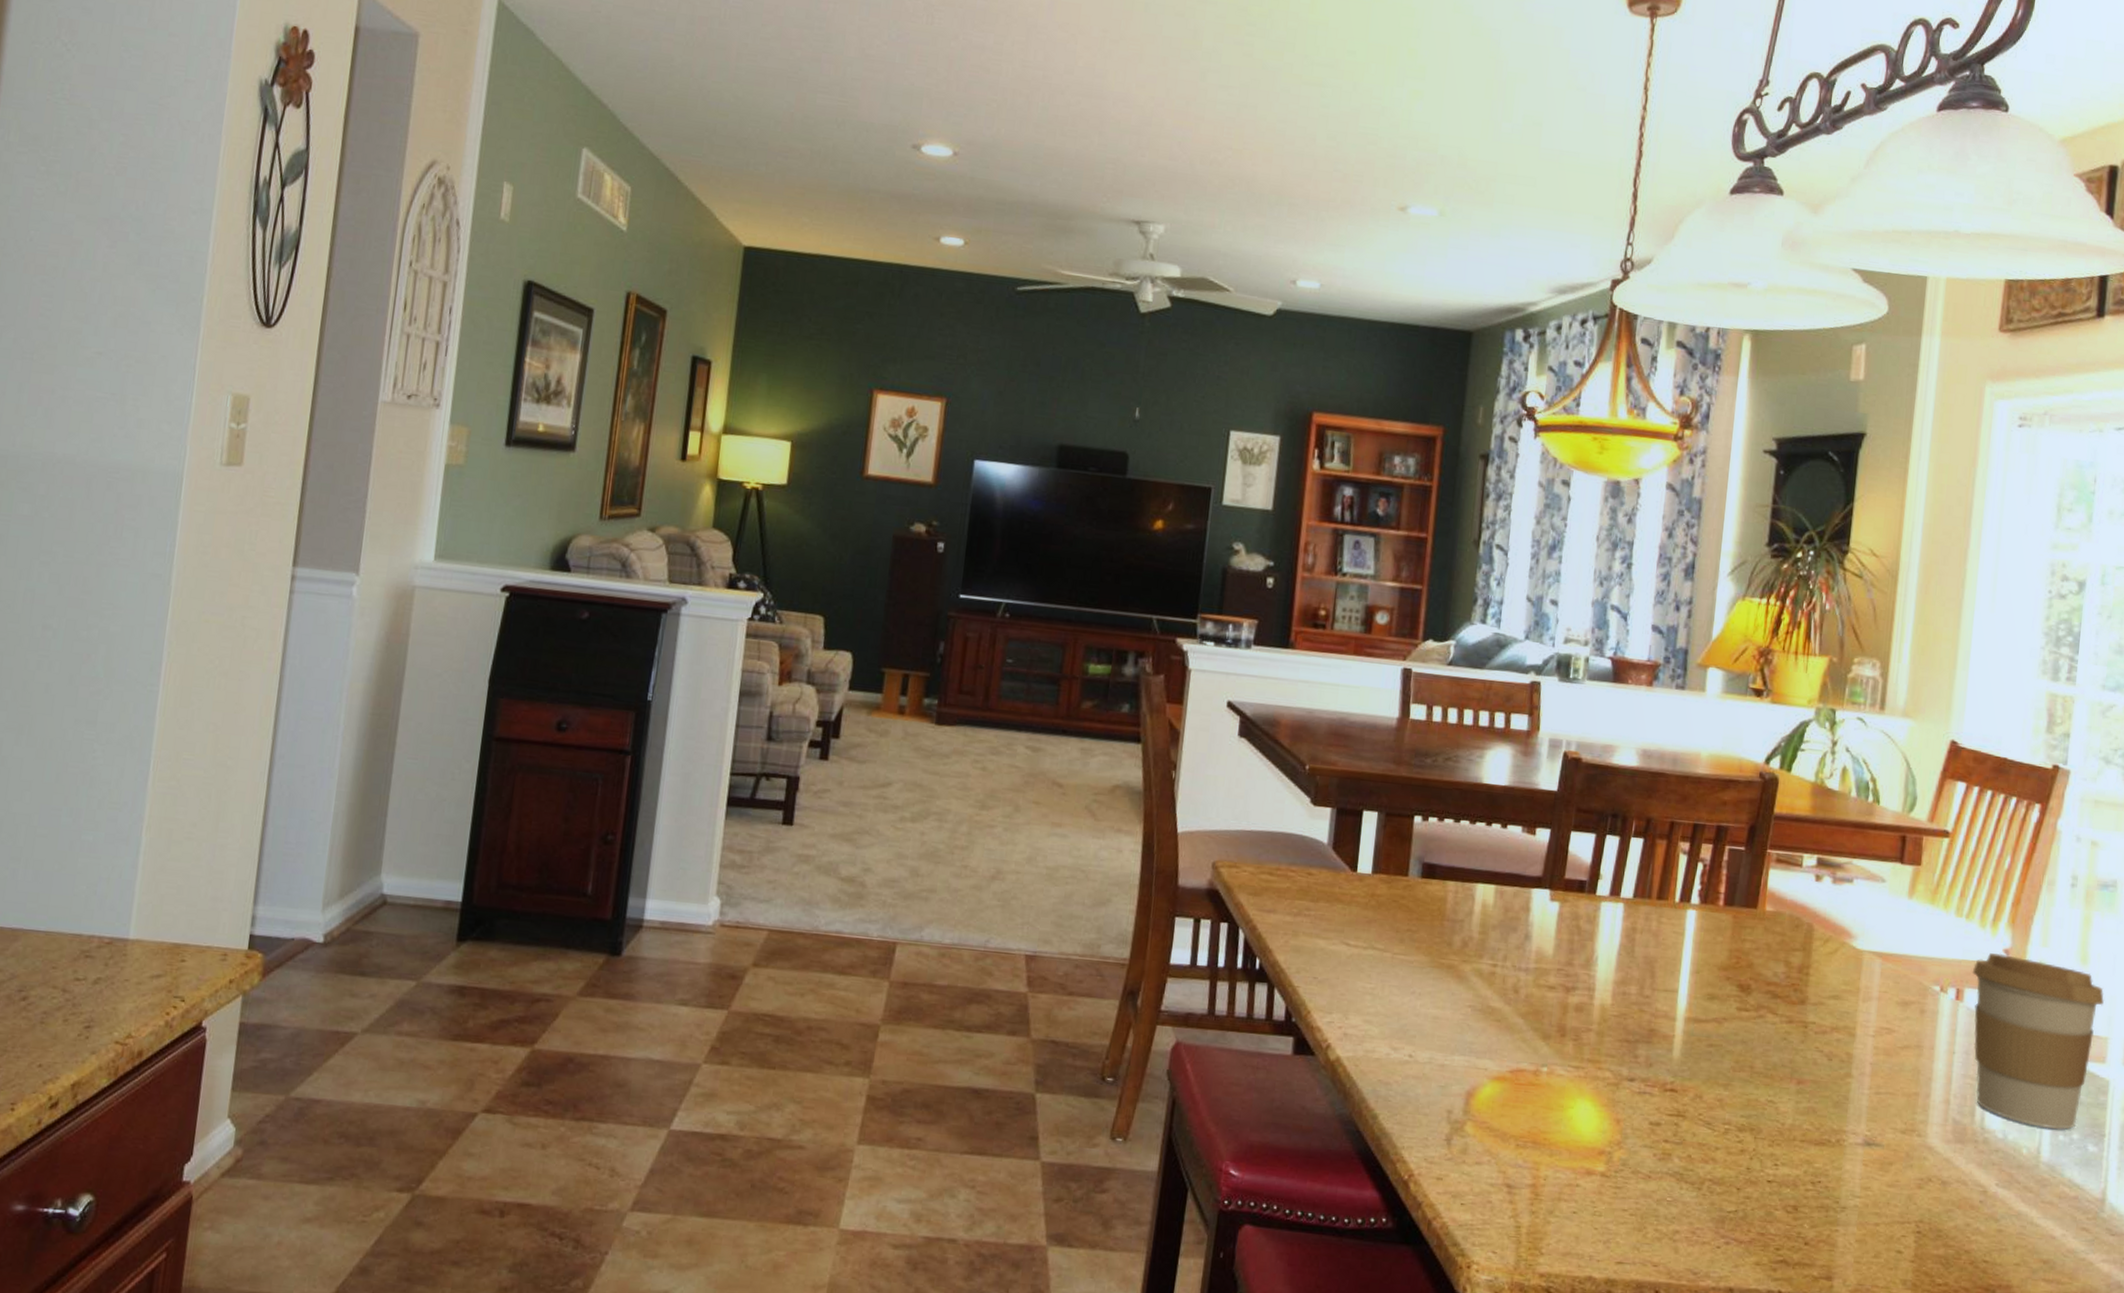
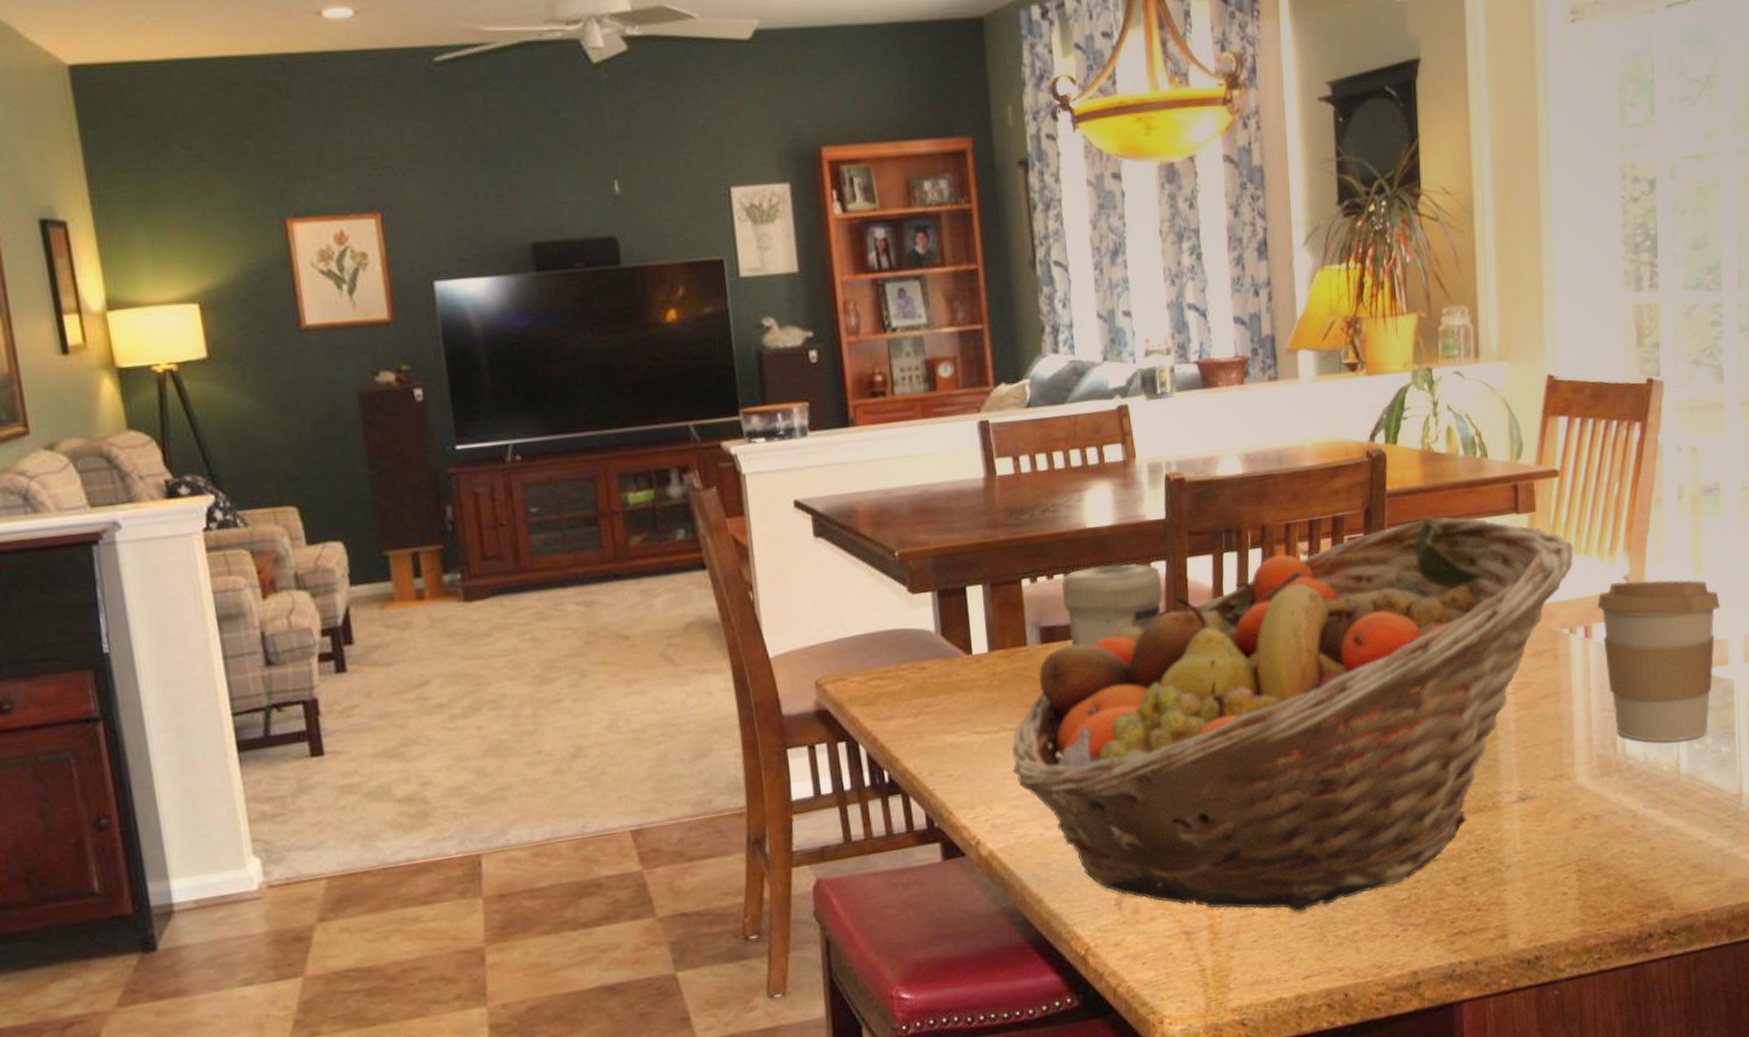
fruit basket: none [1373,847,1955,1196] -> present [1012,517,1574,913]
jar: none [1447,818,1544,892] -> present [1062,563,1163,647]

